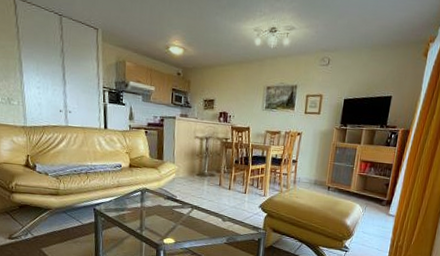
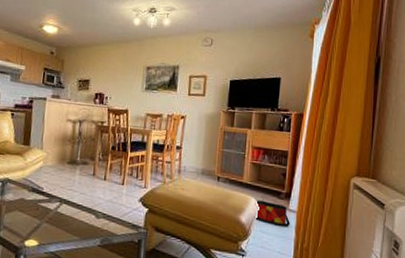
bag: none [358,206,389,229] -> present [254,200,290,228]

